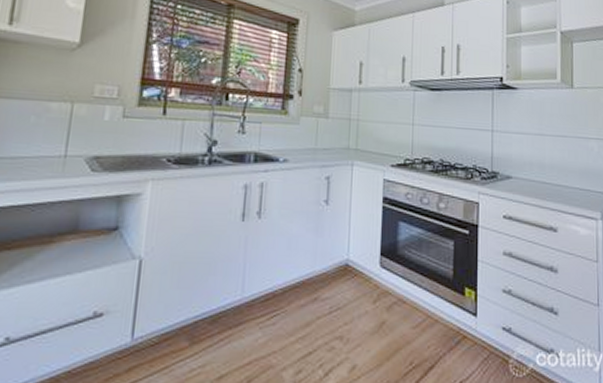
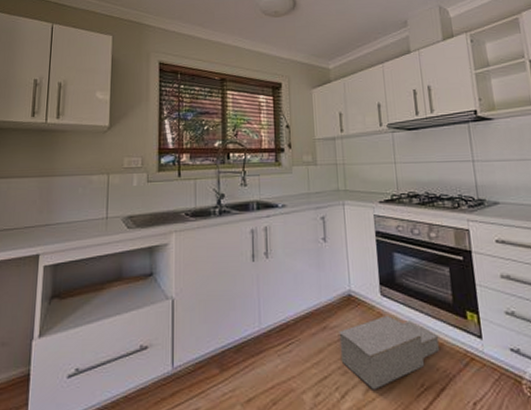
step stool: none [329,289,435,368] -> present [339,316,439,390]

